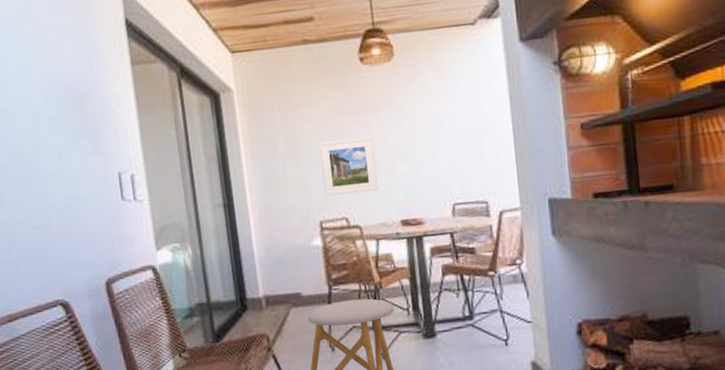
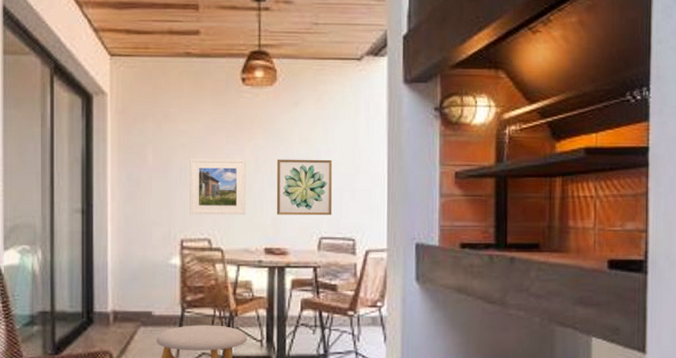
wall art: none [402,126,463,187] -> present [276,159,333,216]

